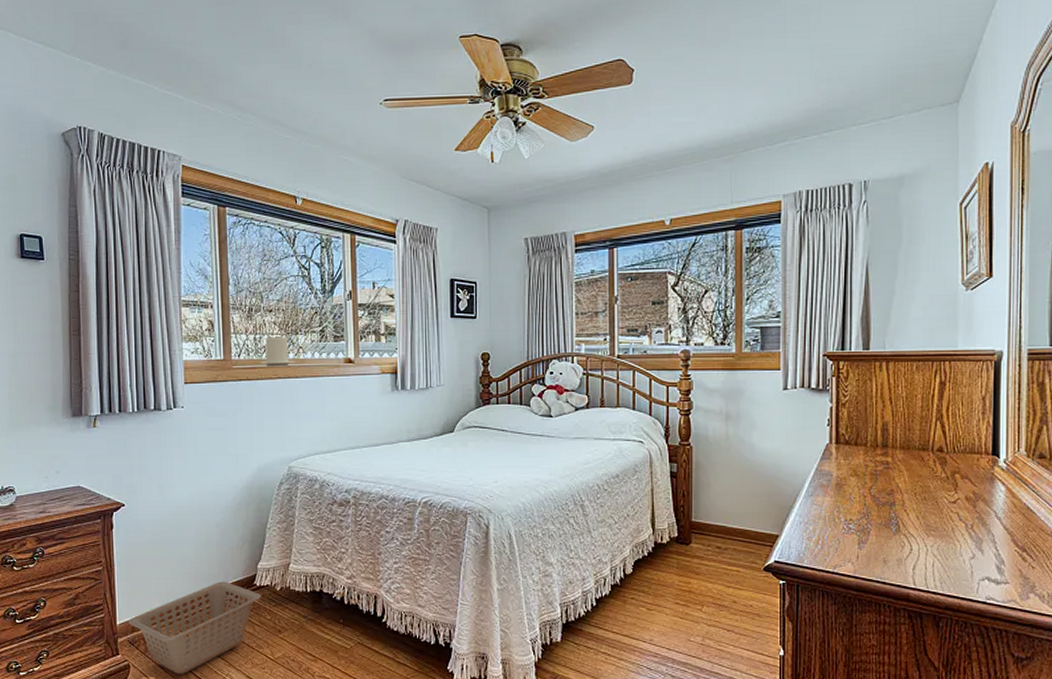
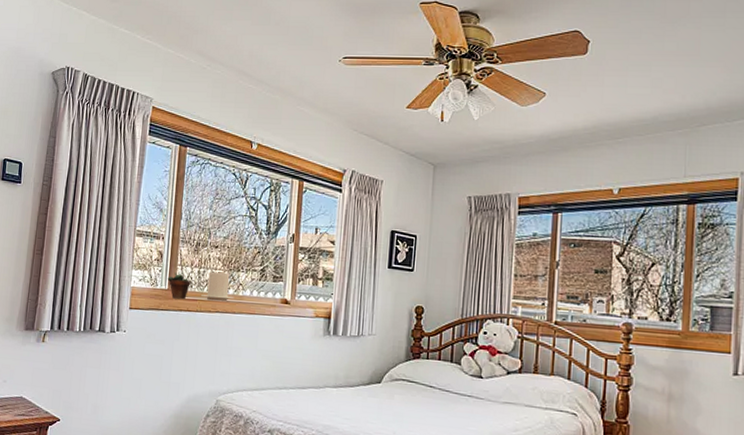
succulent plant: none [221,334,247,369] -> present [167,266,191,300]

